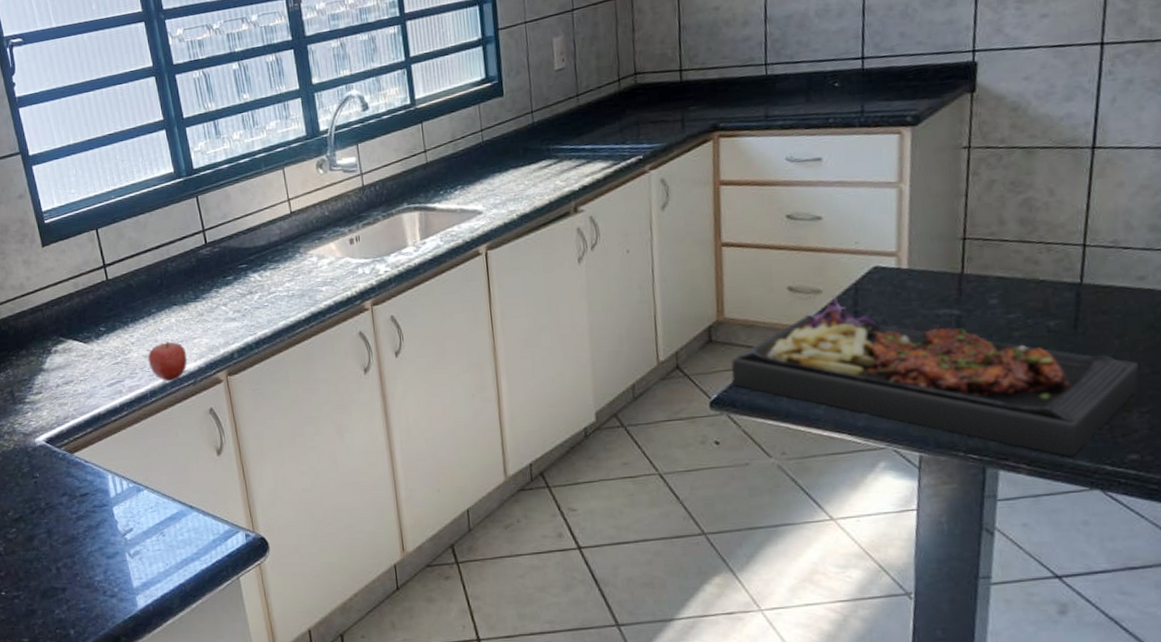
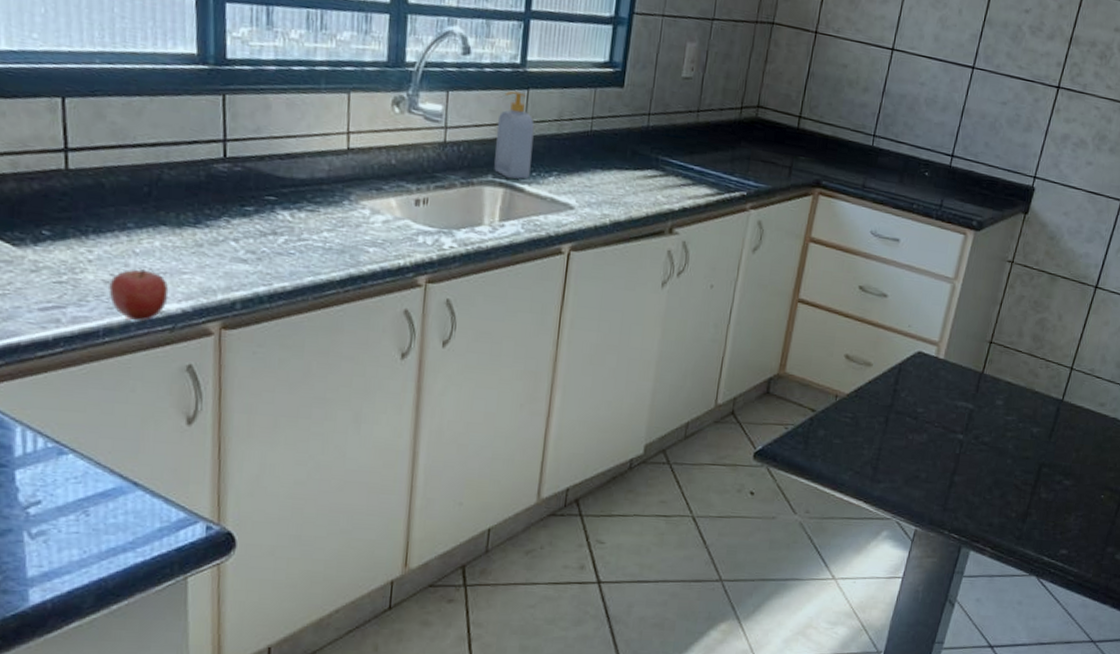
soap bottle: none [401,127,438,203] -> present [494,90,535,179]
food platter: present [731,295,1140,457] -> none [778,370,1085,546]

